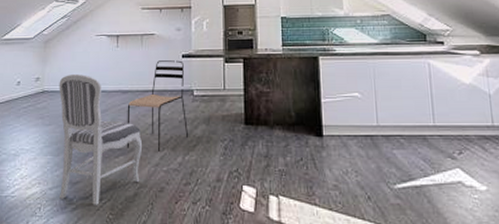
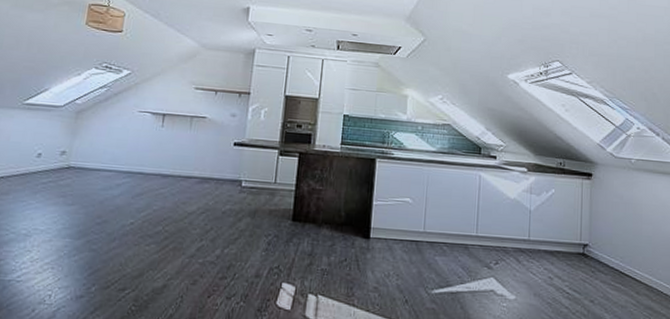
dining chair: present [59,74,143,205] -> none [75,151,179,295]
dining chair: present [126,60,188,151] -> none [160,146,235,242]

